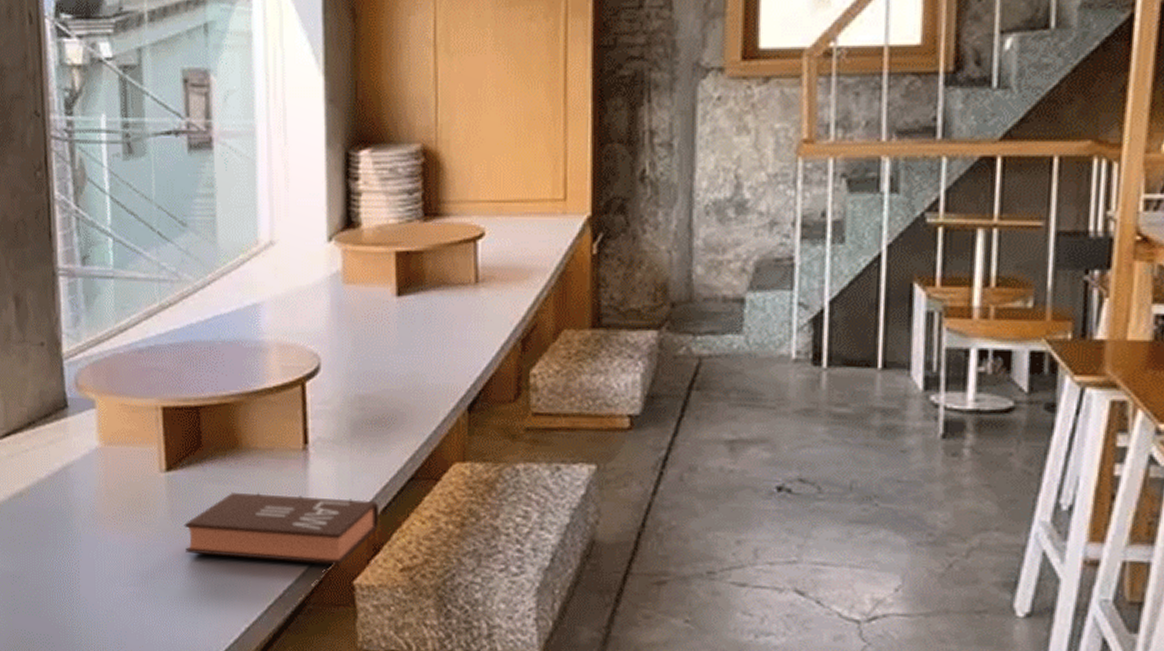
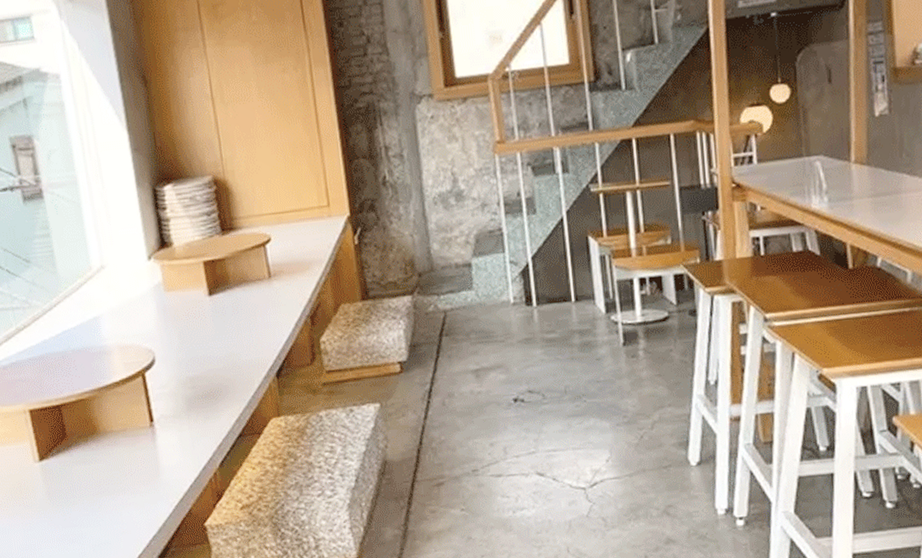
book: present [184,493,380,565] -> none [60,457,219,524]

